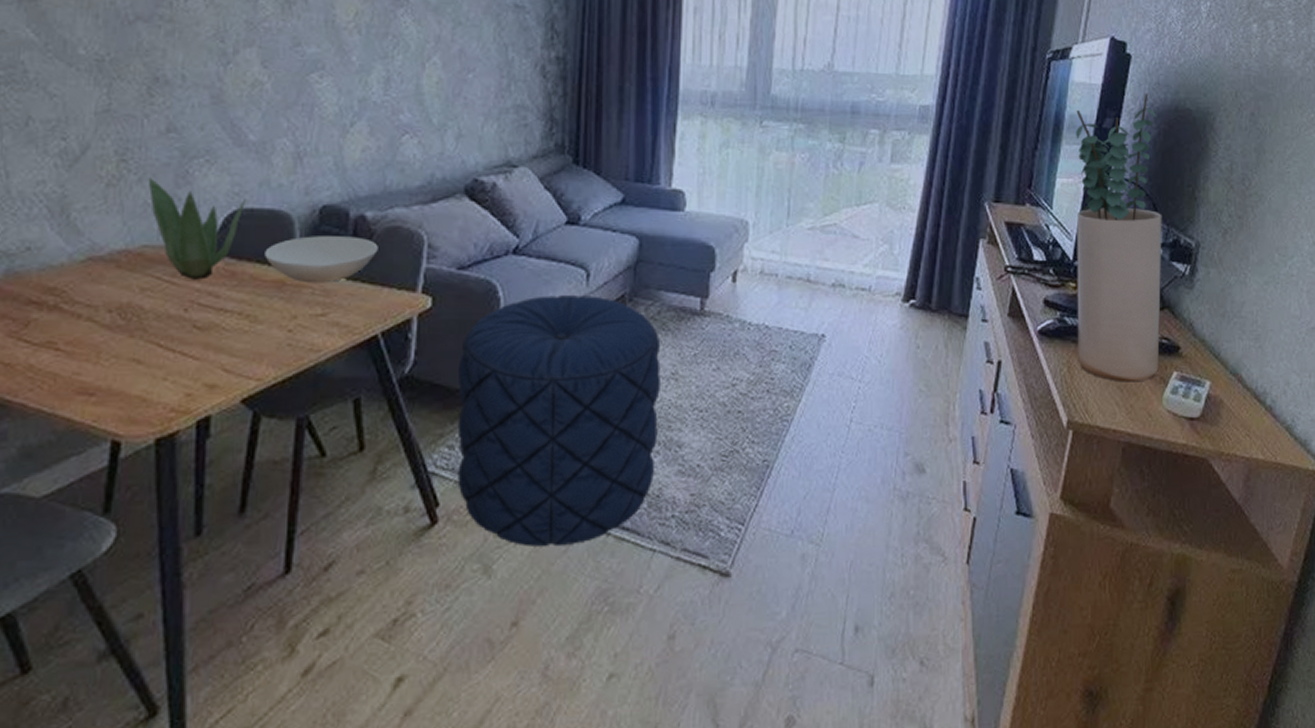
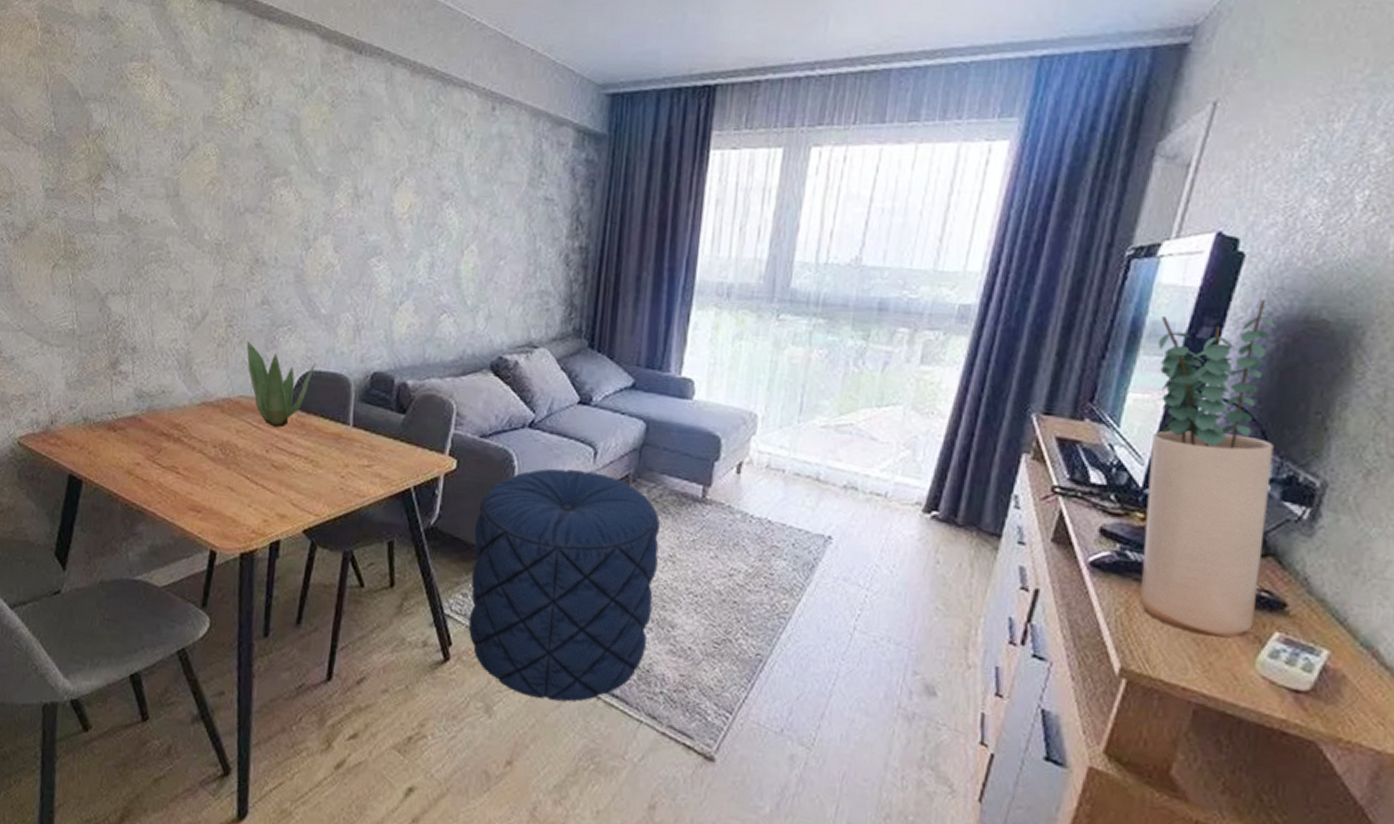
bowl: present [265,236,378,284] -> none [327,398,416,440]

